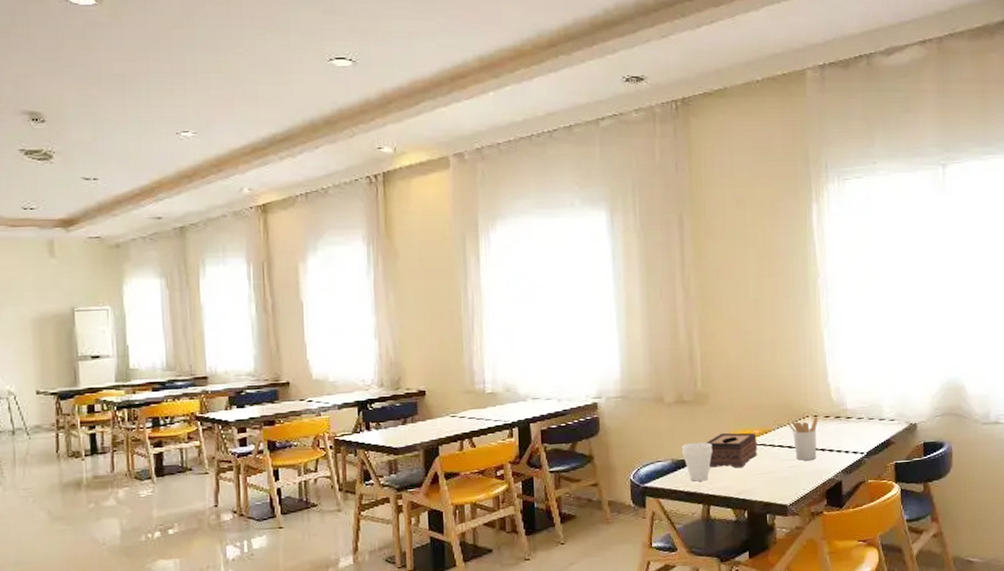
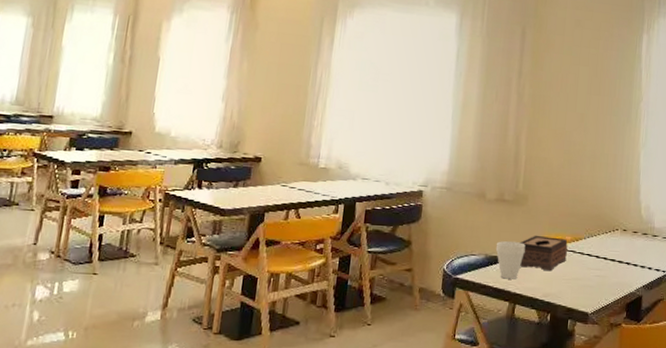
utensil holder: present [788,417,818,460] -> none [598,231,627,272]

